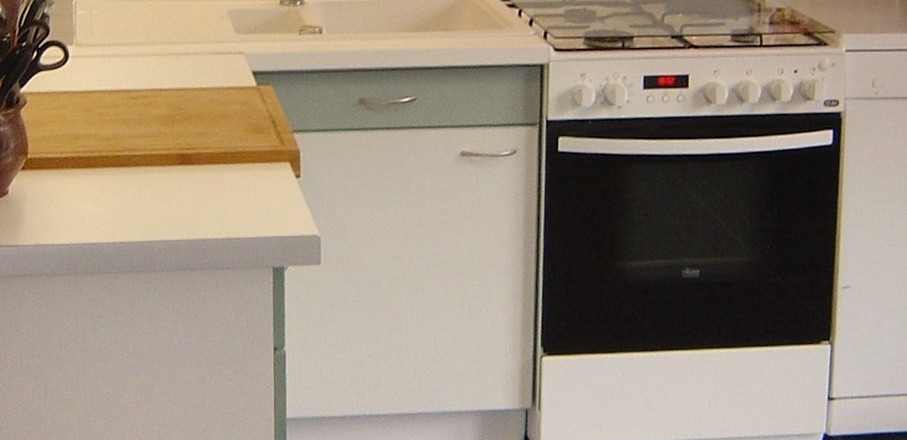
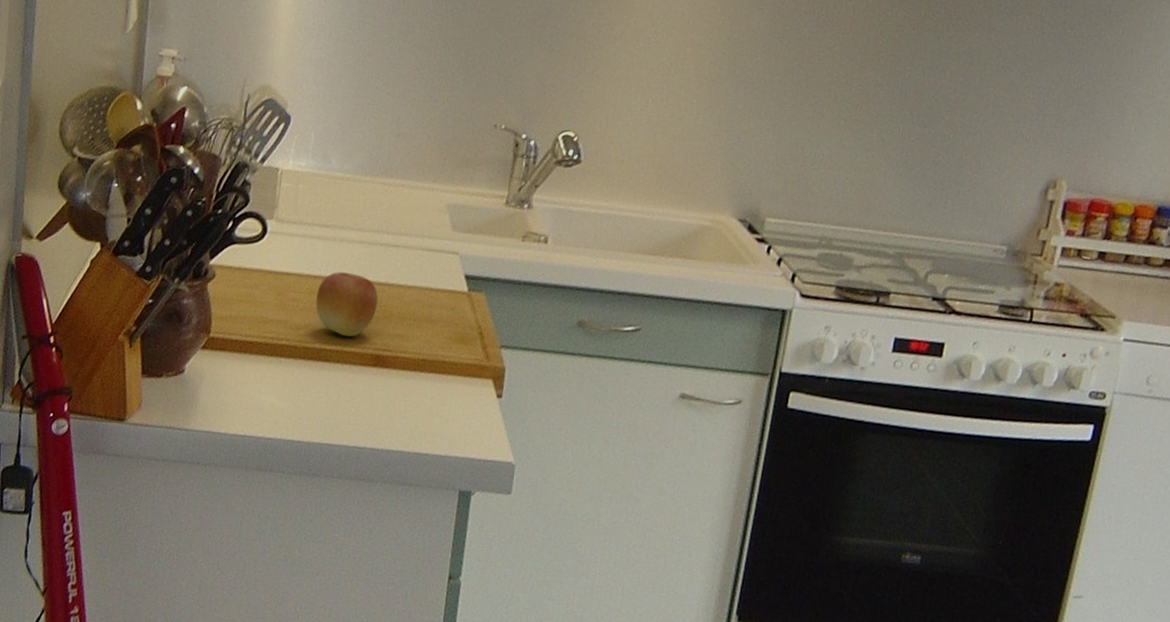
apple: none [120,83,177,141] -> present [315,272,379,337]

